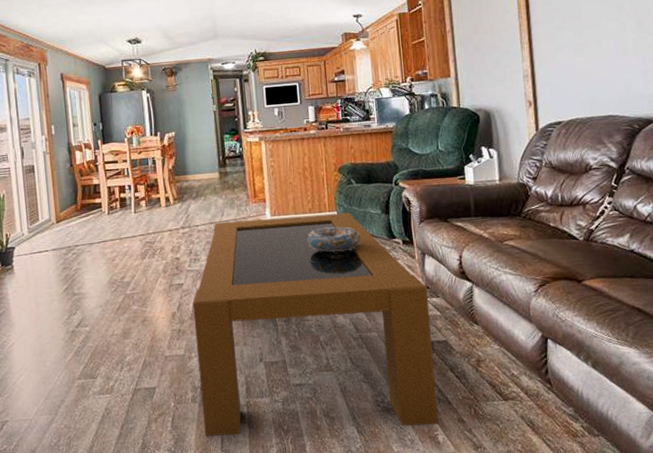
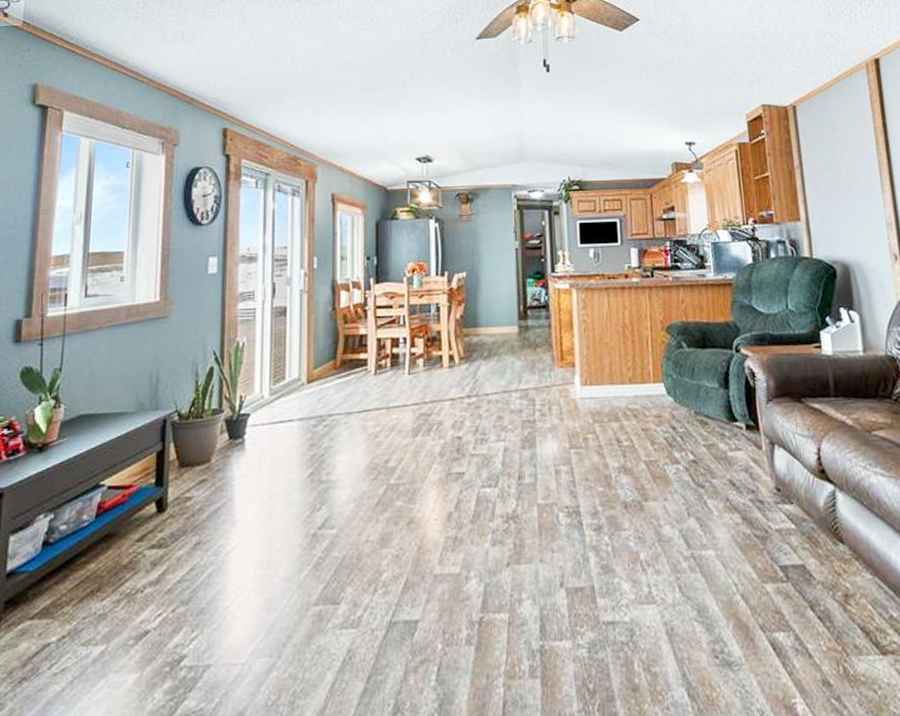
coffee table: present [192,212,439,436] -> none [475,384,797,697]
decorative bowl: present [307,227,362,252] -> none [625,403,694,437]

